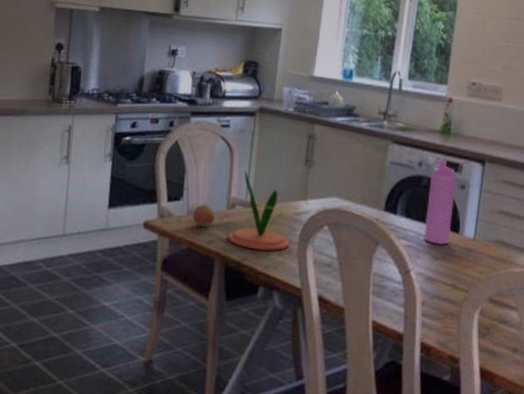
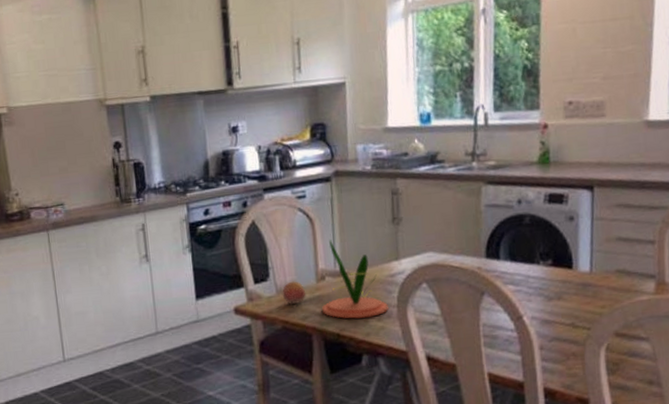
water bottle: present [424,160,457,245] -> none [532,193,564,285]

